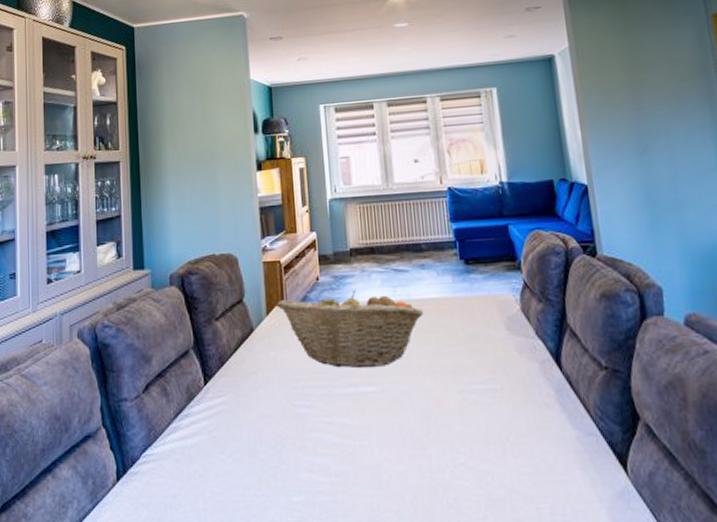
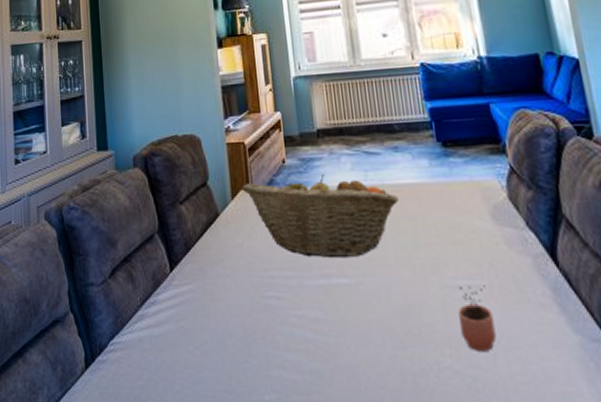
cocoa: none [472,389,506,448] -> present [457,285,497,351]

